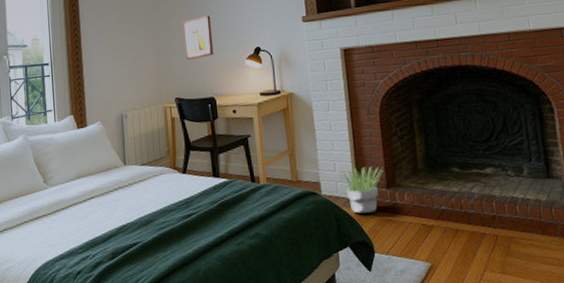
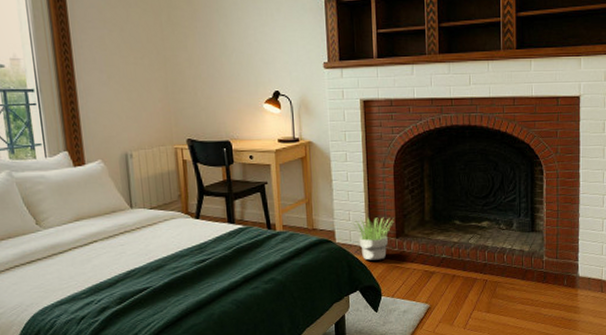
wall art: present [183,15,214,61] -> none [195,51,230,99]

